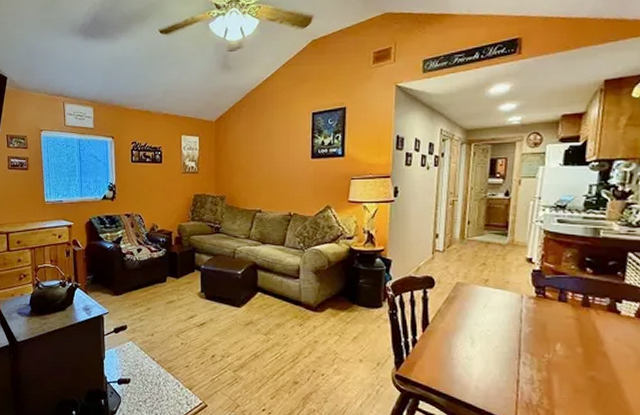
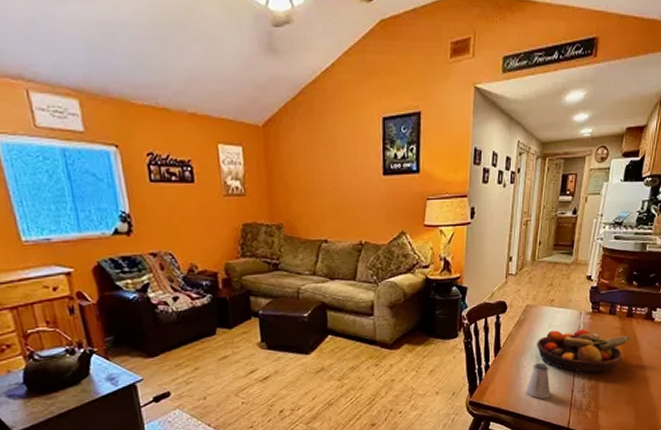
saltshaker: none [460,344,491,386] -> present [526,363,551,400]
fruit bowl: none [471,311,588,365] -> present [537,329,630,374]

